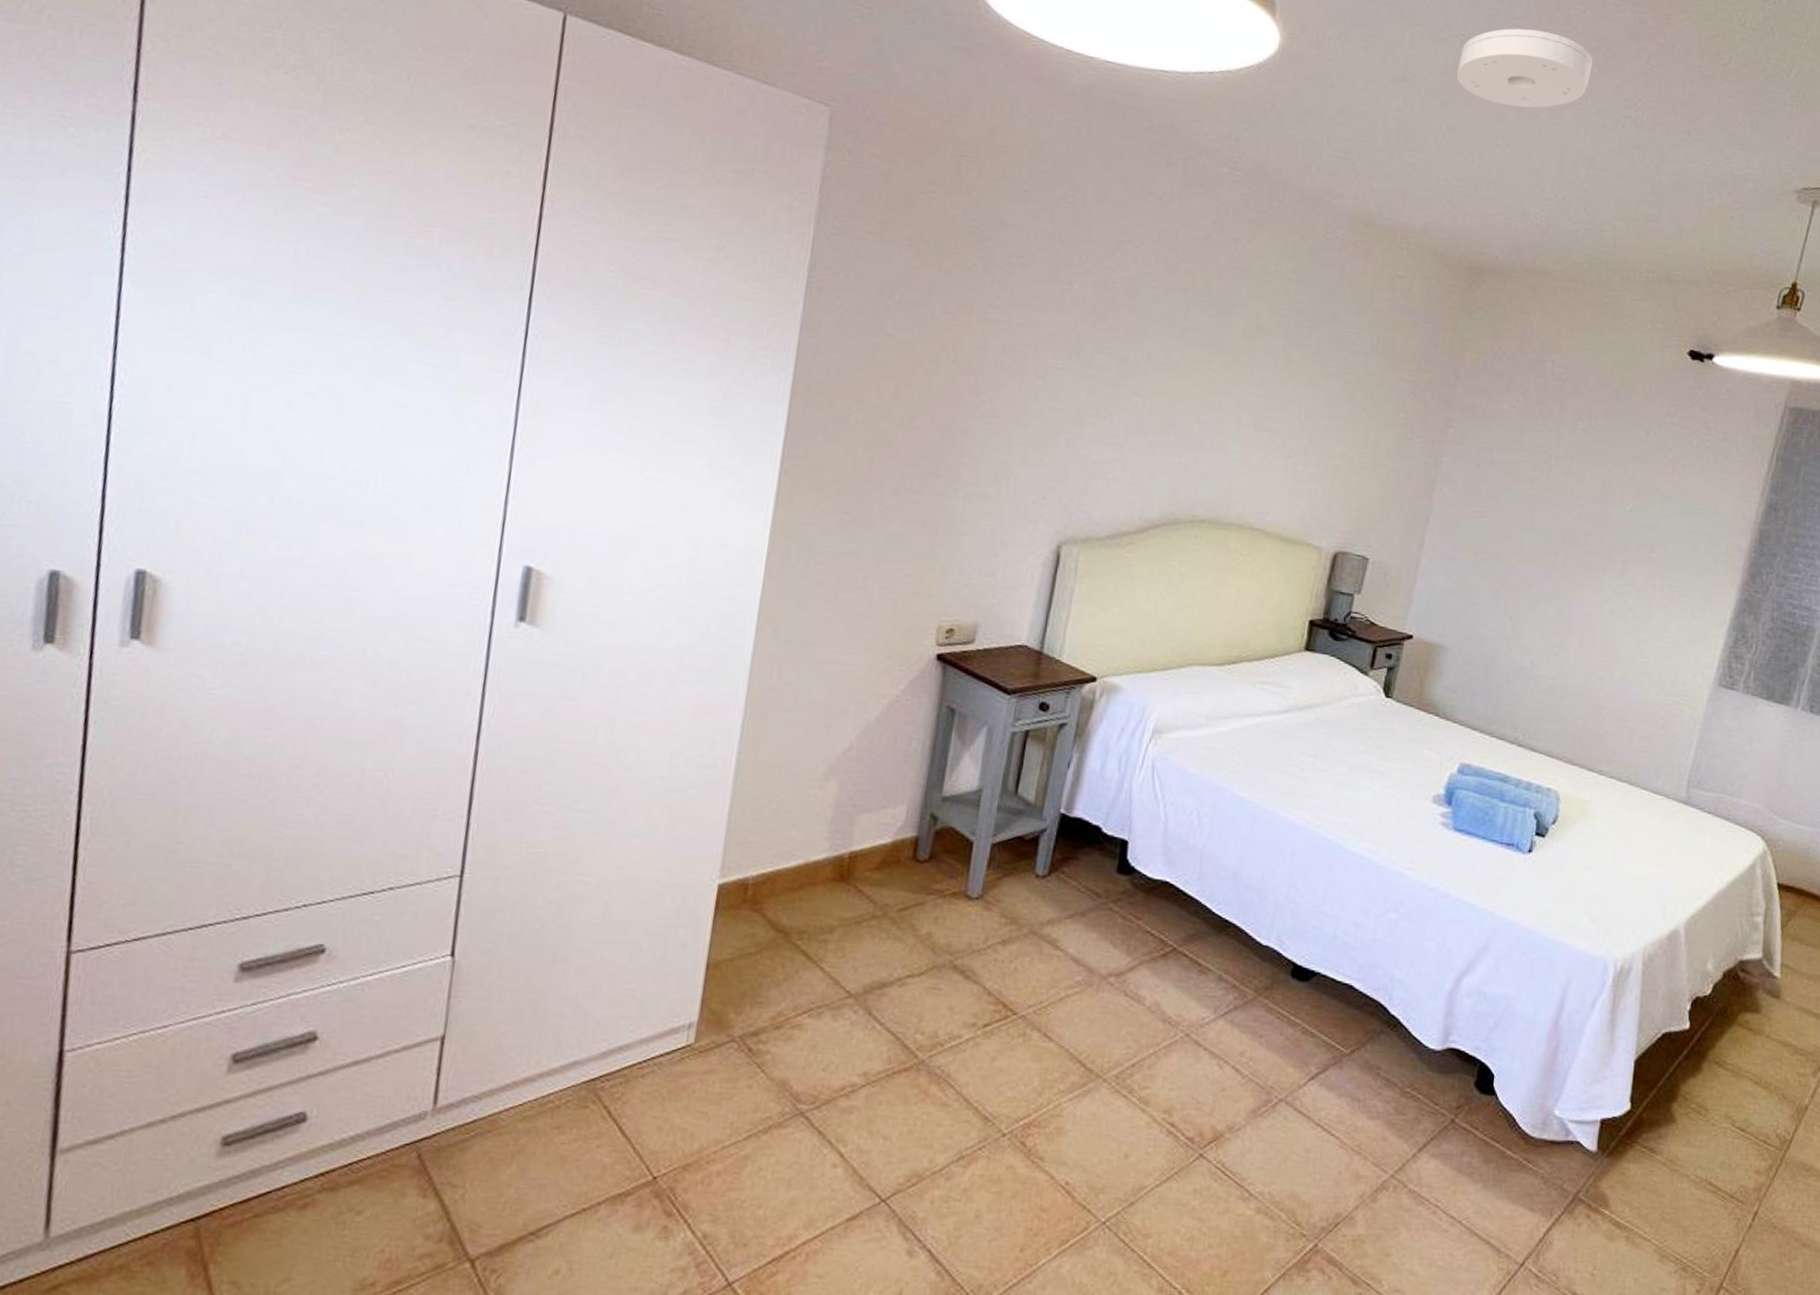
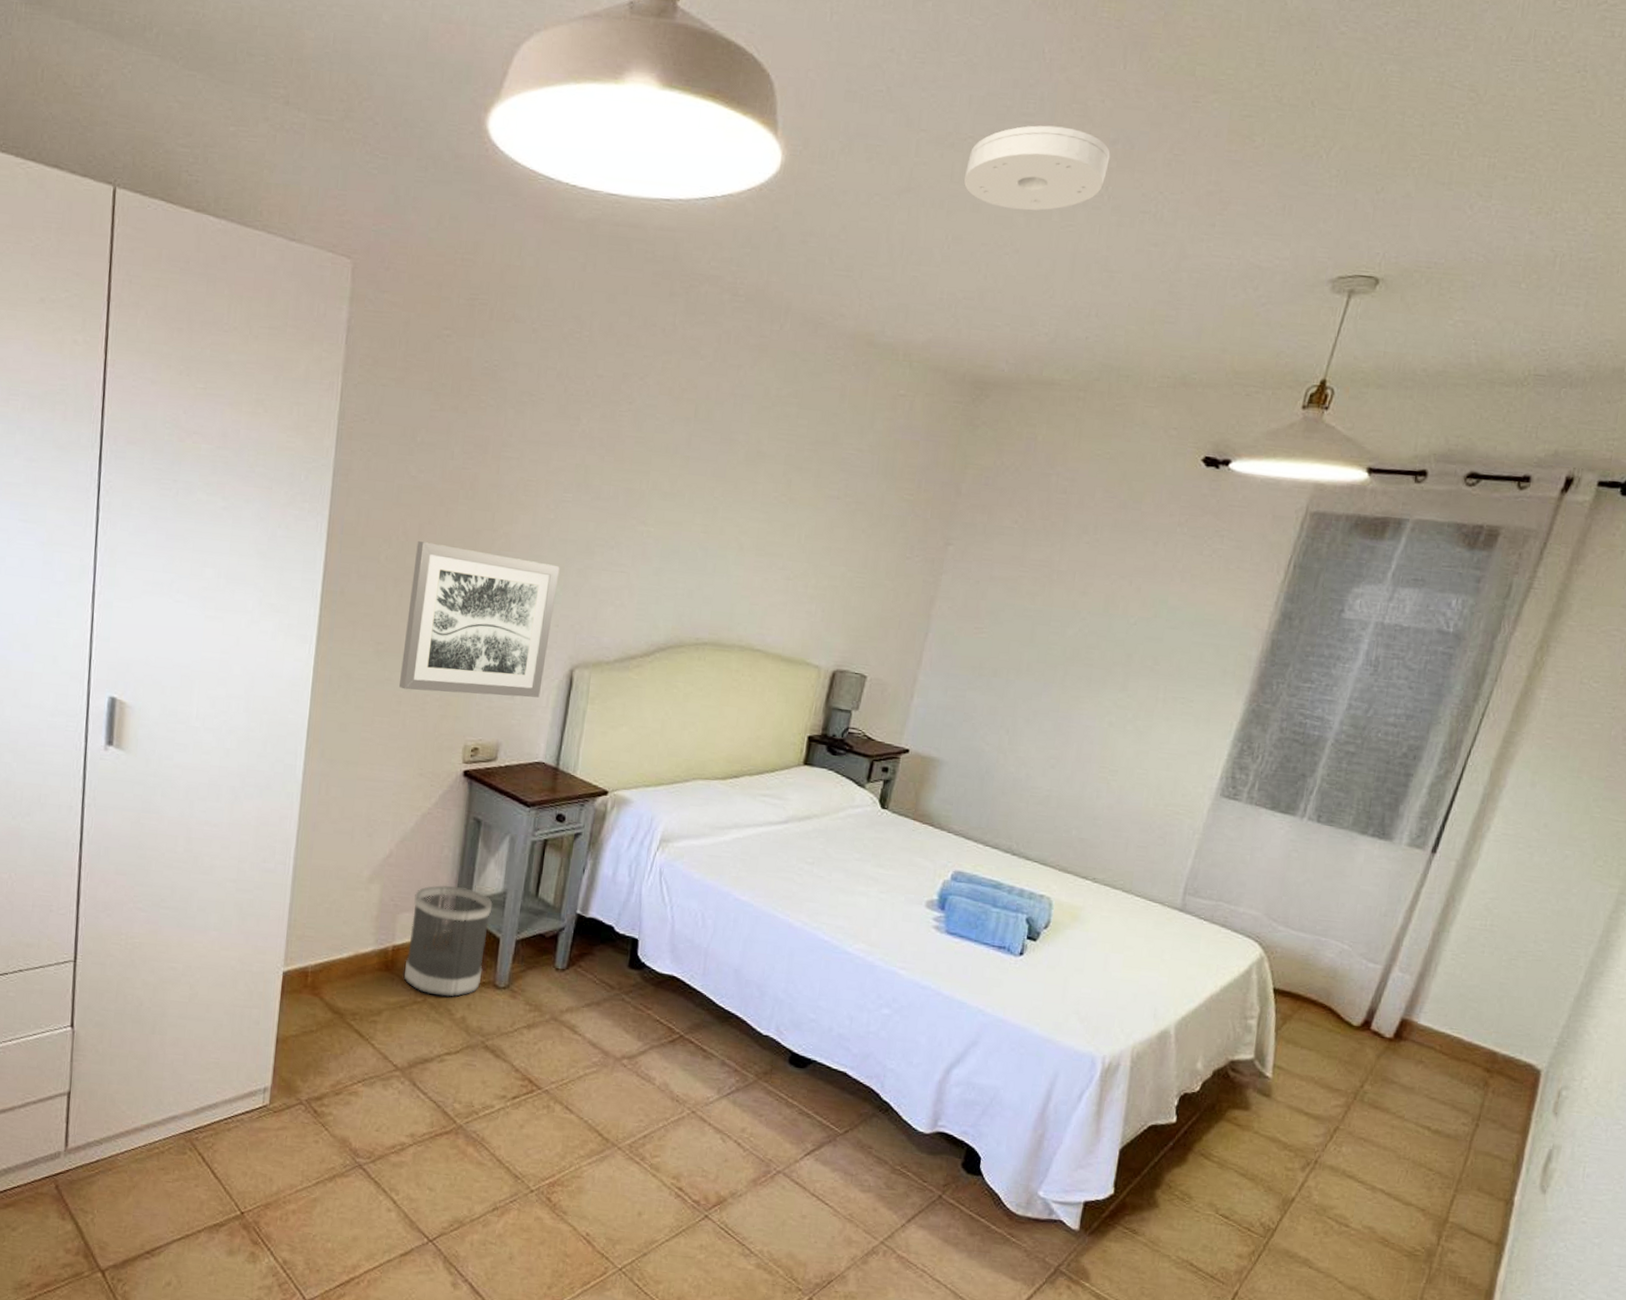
wastebasket: none [860,782,966,910] -> present [403,885,493,997]
wall art: none [867,404,1048,575] -> present [399,541,560,698]

